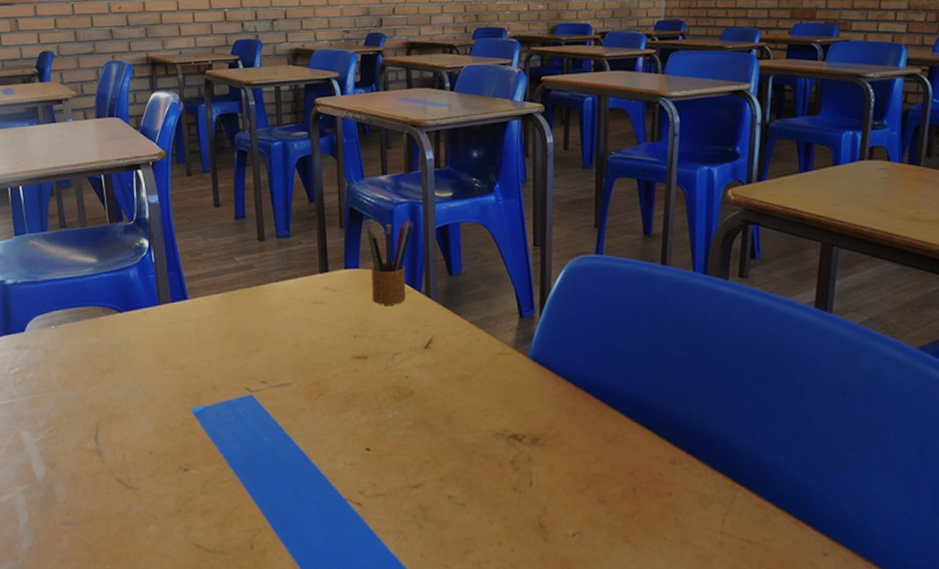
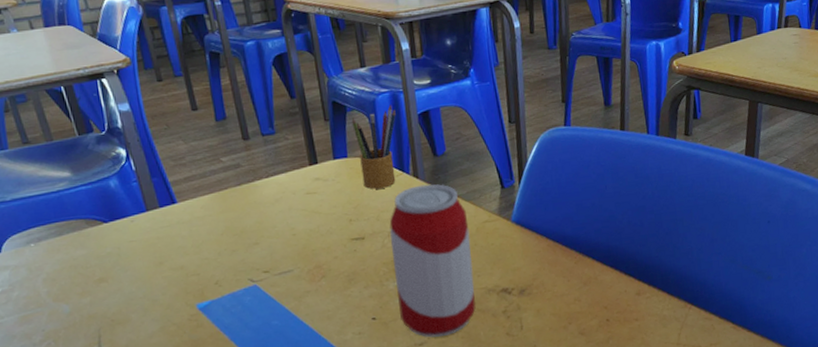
beverage can: none [394,305,482,480] -> present [389,184,477,338]

